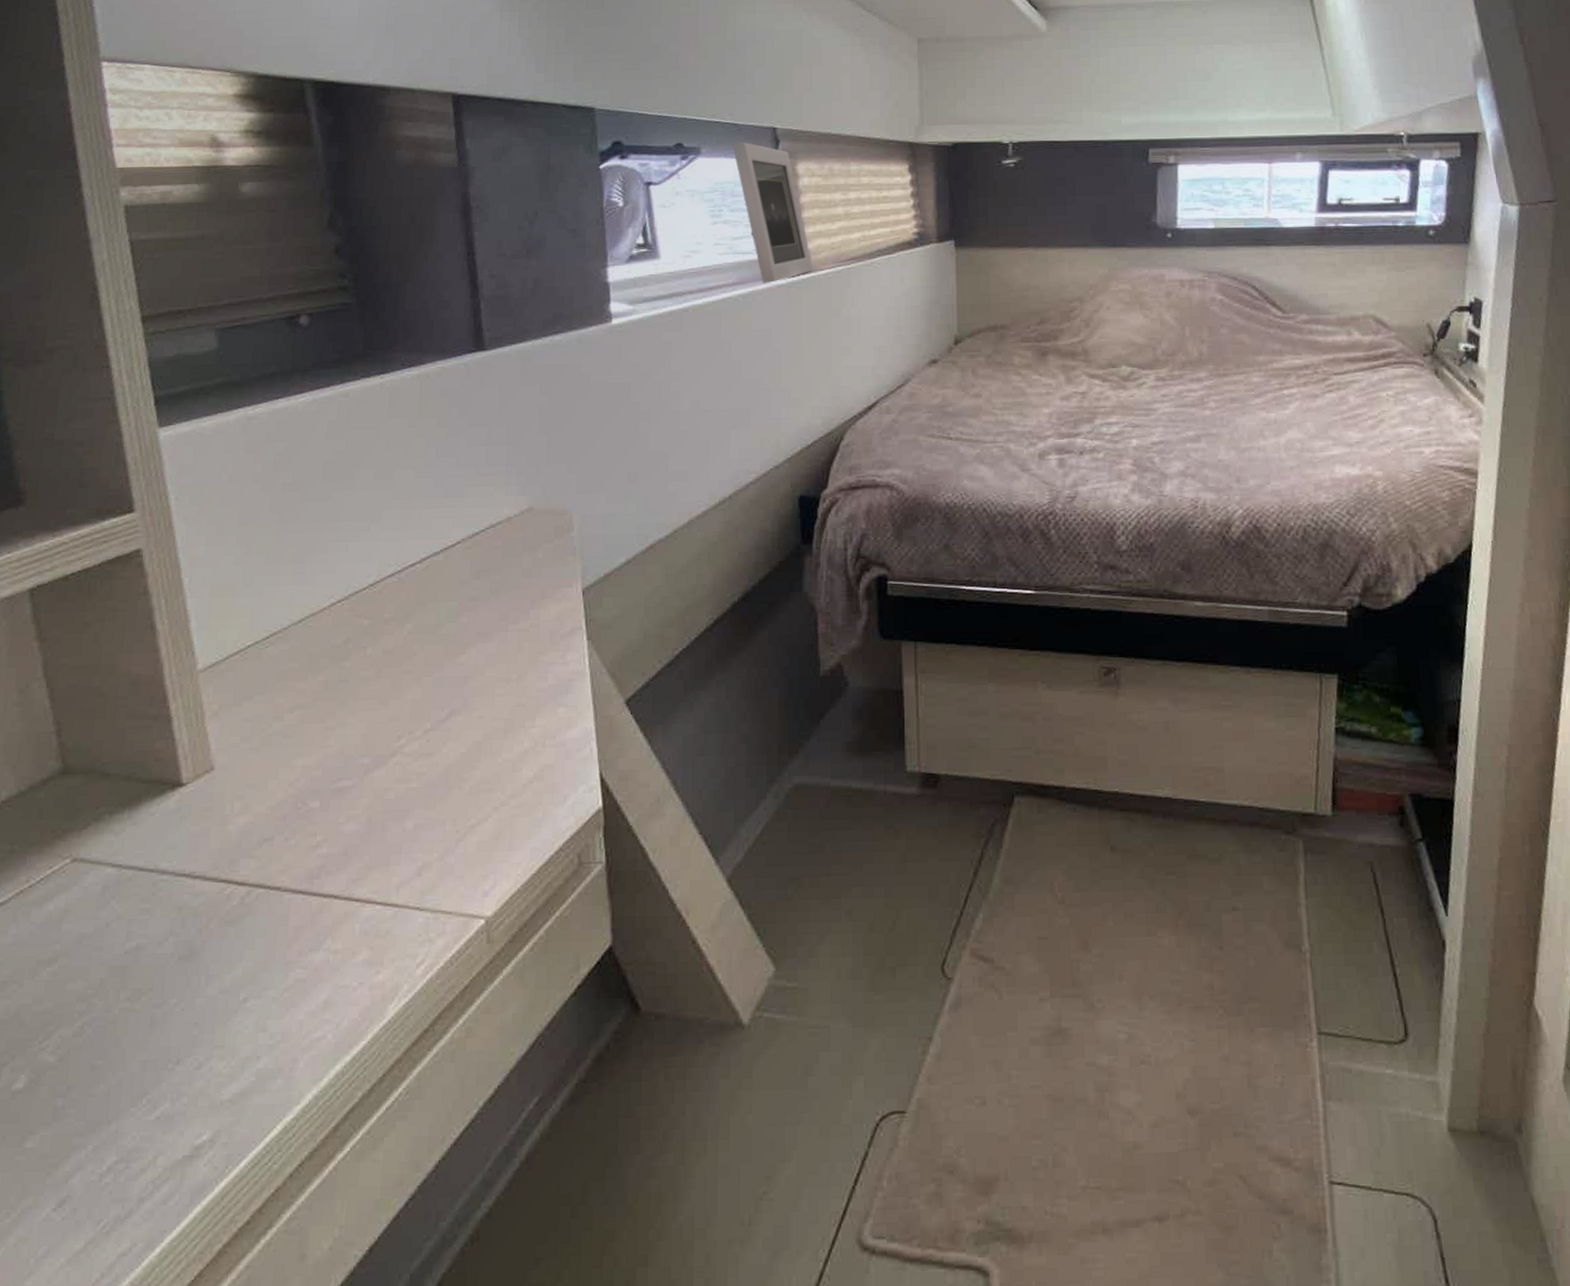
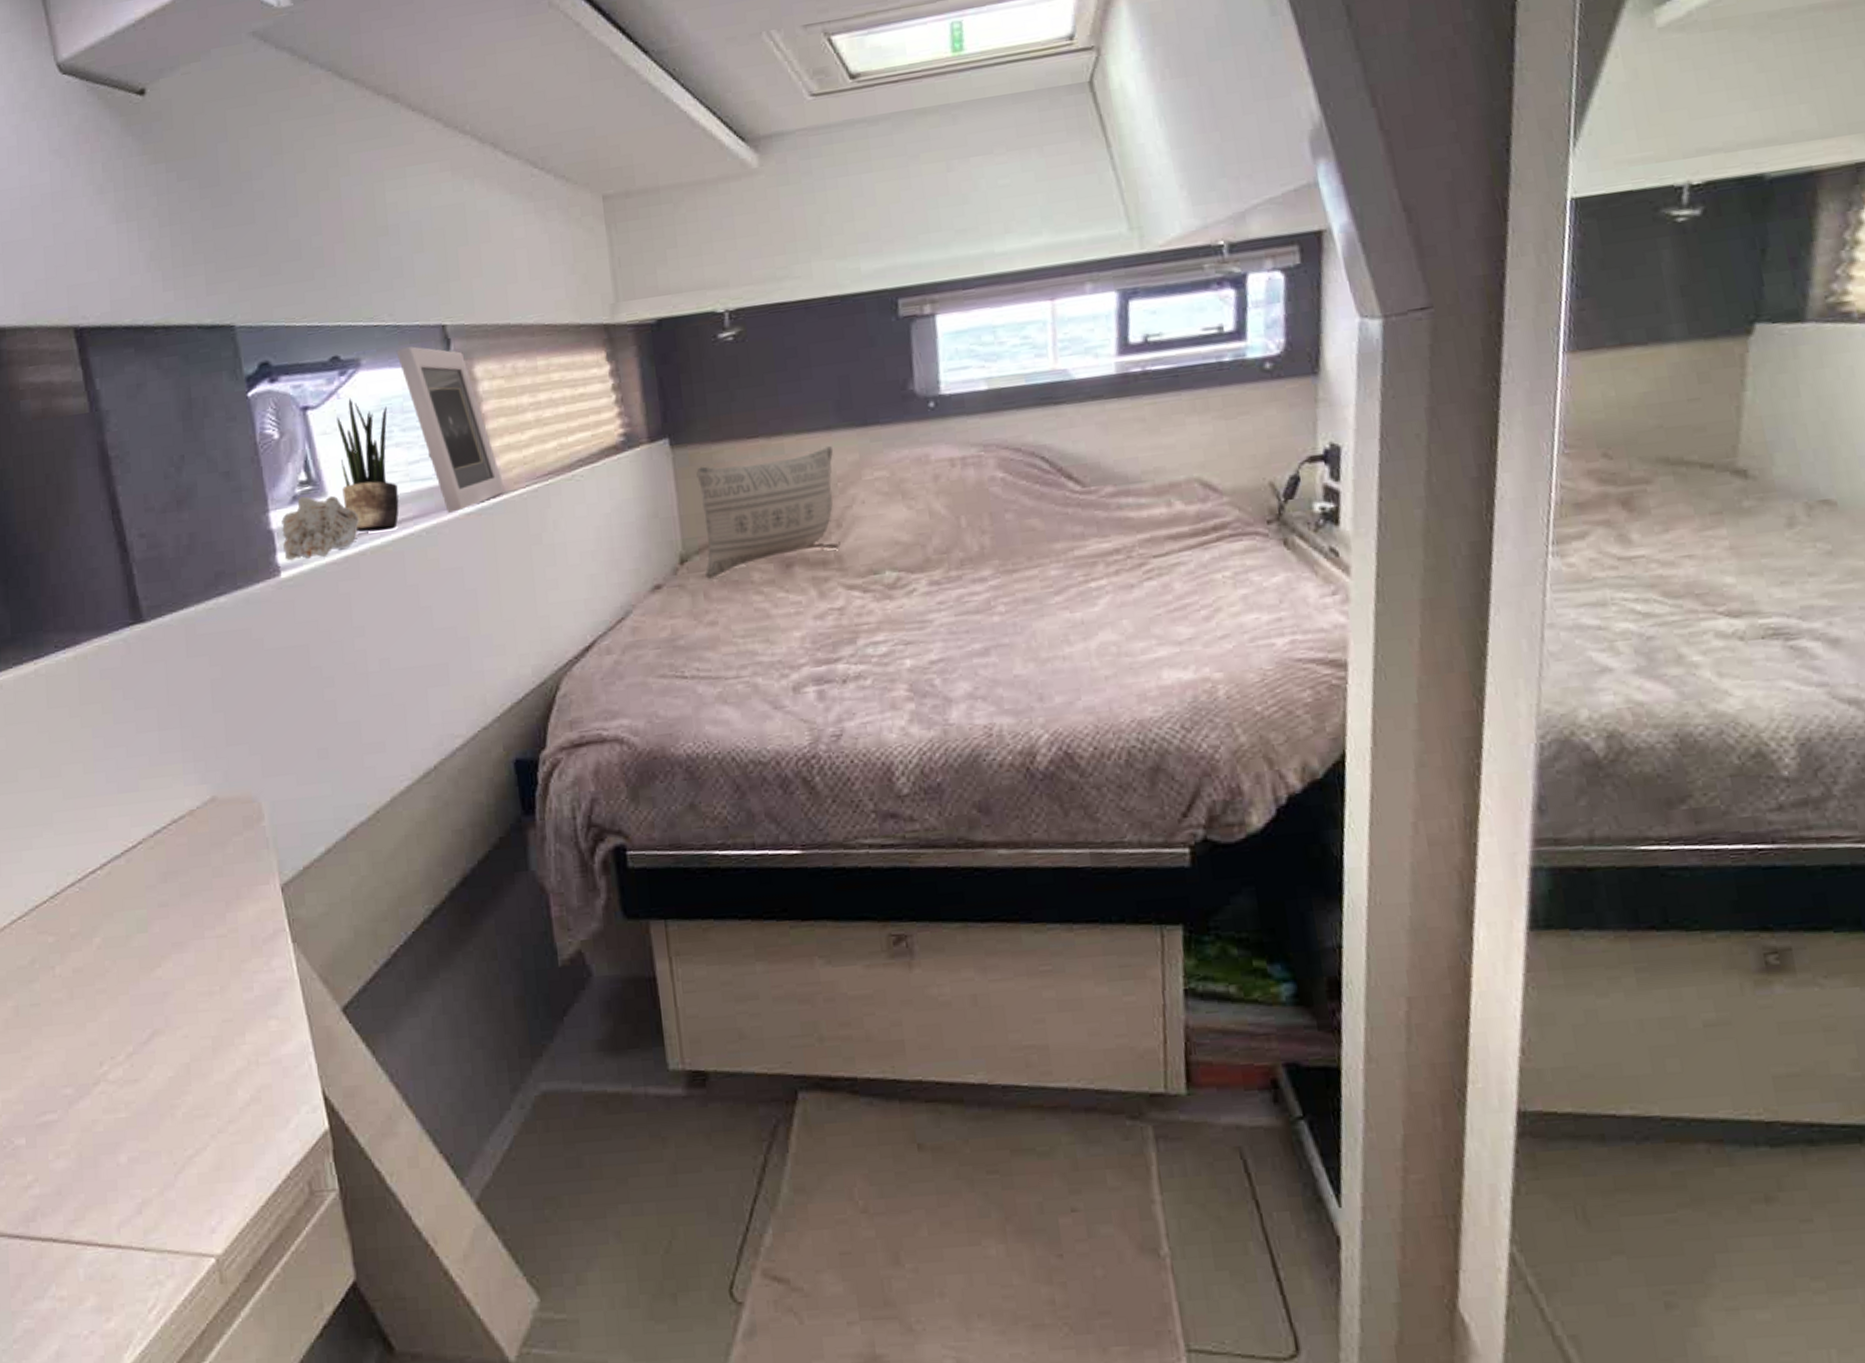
seashell: none [617,257,685,311] -> present [281,495,359,561]
potted plant: none [673,179,722,293] -> present [337,398,399,533]
pillow: none [974,261,1088,359] -> present [696,446,841,579]

